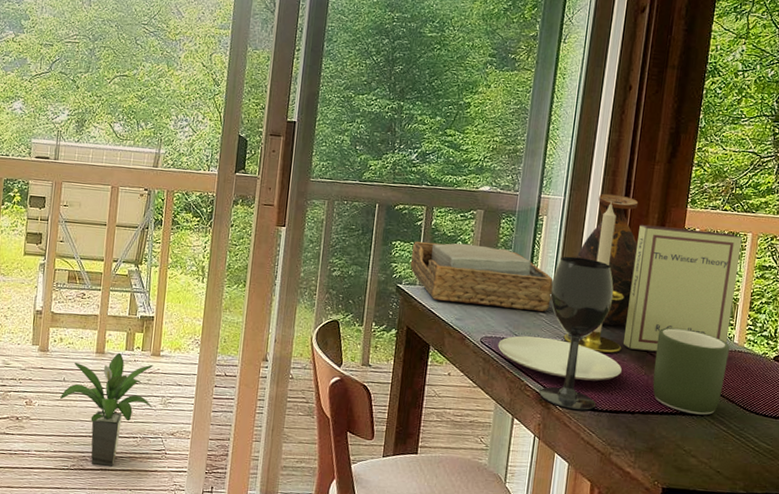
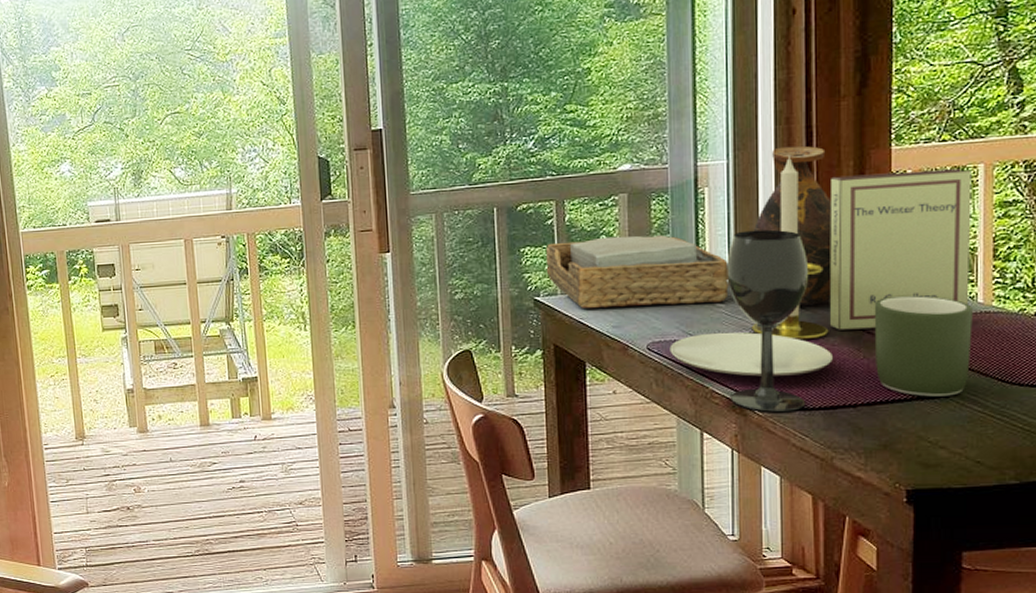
potted plant: present [60,352,153,466] -> none [170,422,273,547]

